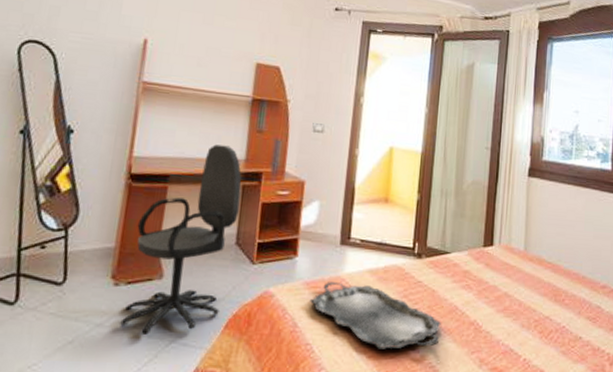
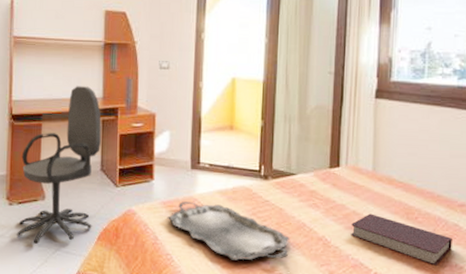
book: none [502,295,595,350] -> present [351,213,452,266]

